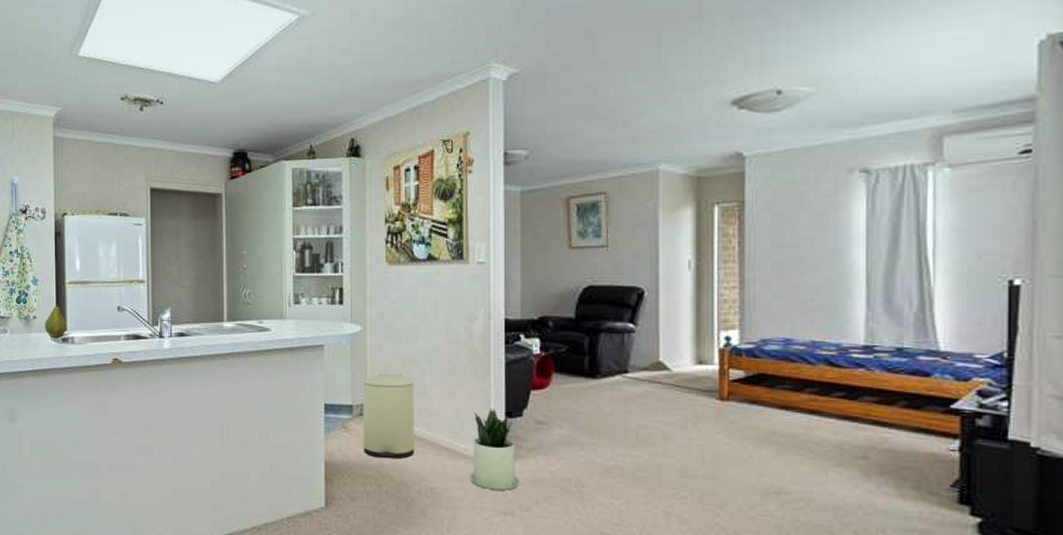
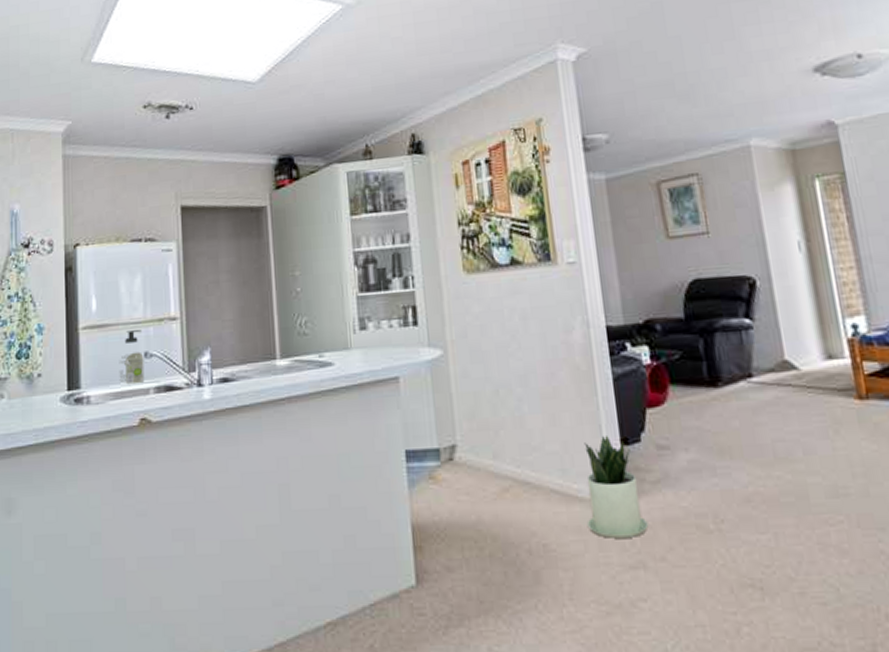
fruit: present [45,301,66,338] -> none [53,352,80,399]
soap dispenser: none [97,288,117,332] -> present [119,330,145,385]
pedal bin: present [363,373,414,460] -> none [449,403,519,513]

